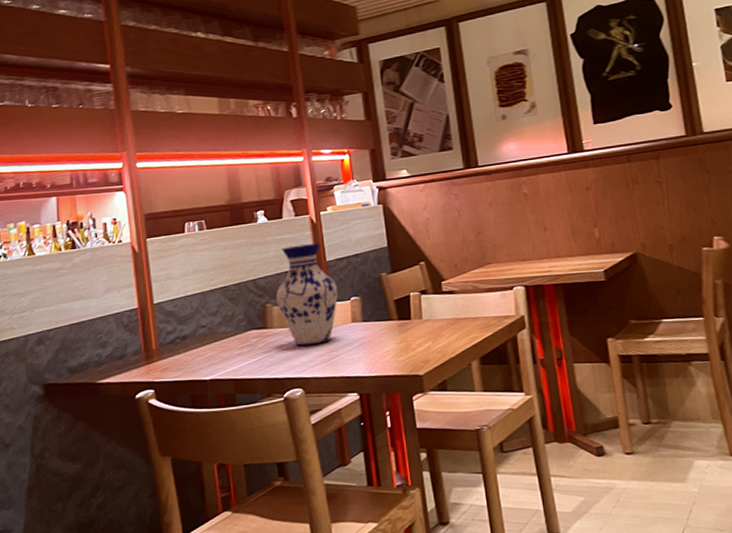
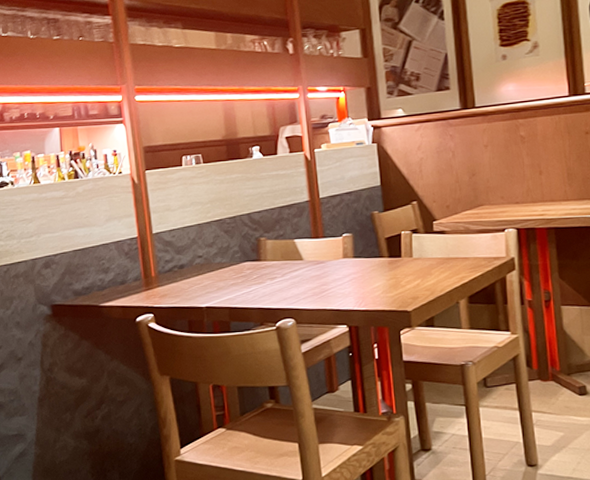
vase: present [276,243,338,347] -> none [269,180,331,279]

